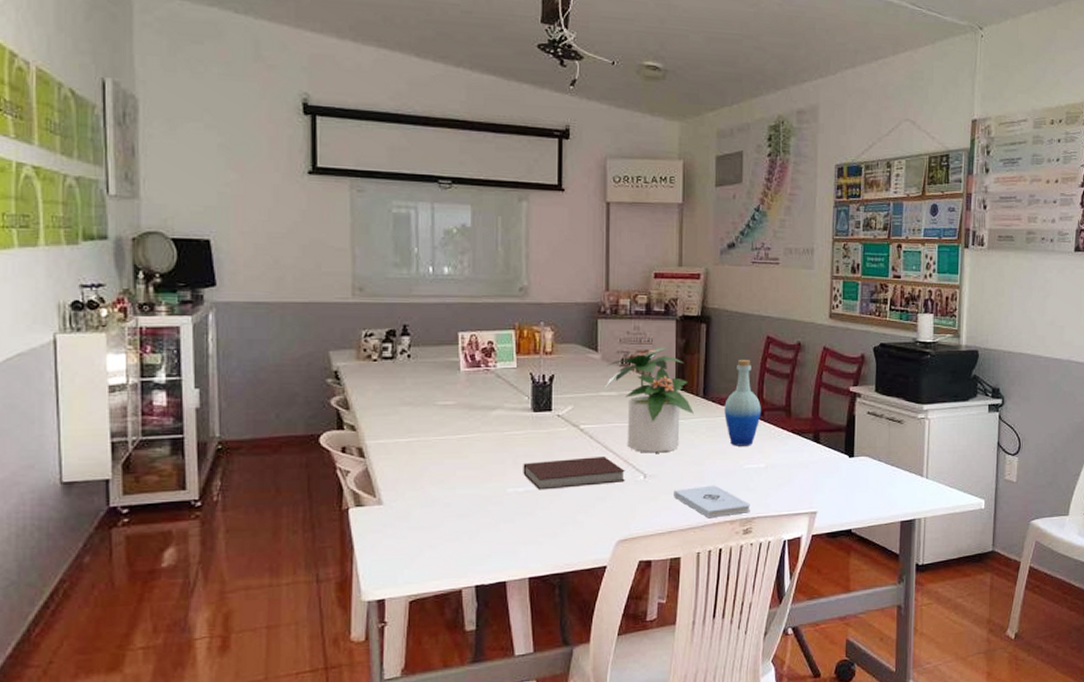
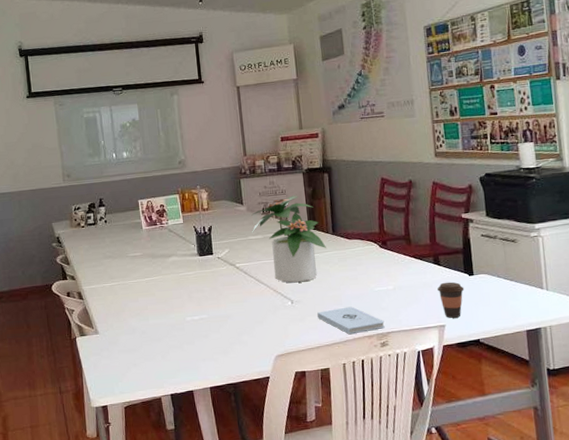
notebook: present [523,457,625,490] -> none [196,288,276,317]
bottle: present [724,360,761,446] -> none [351,199,384,273]
coffee cup: none [814,463,842,504] -> present [437,281,465,318]

